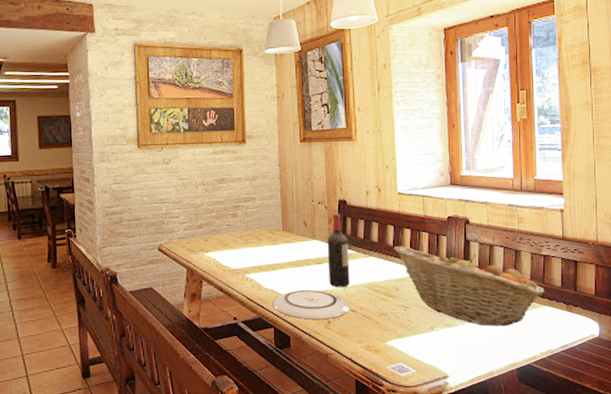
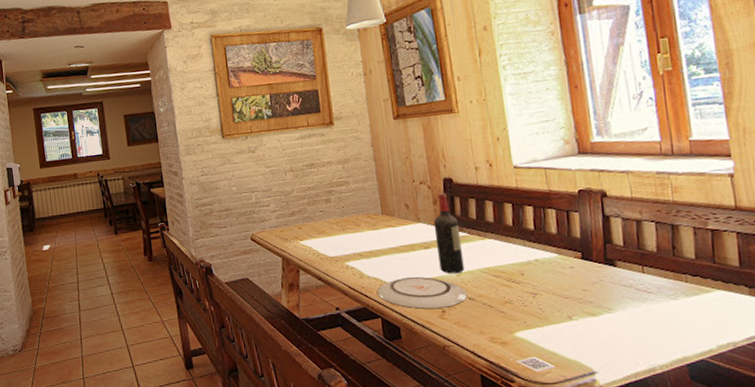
fruit basket: present [393,246,546,326] -> none [513,226,718,315]

